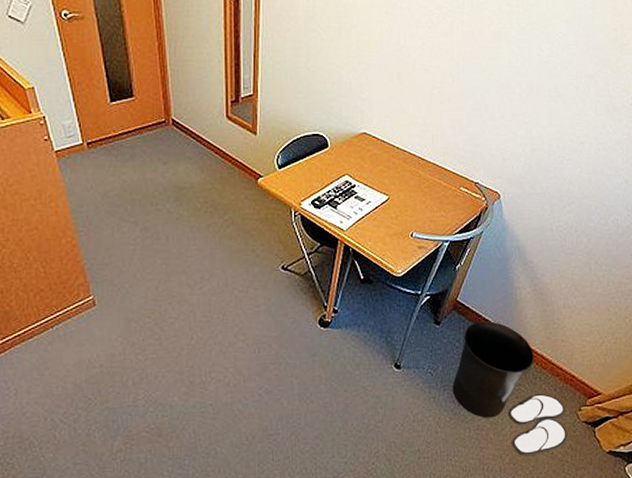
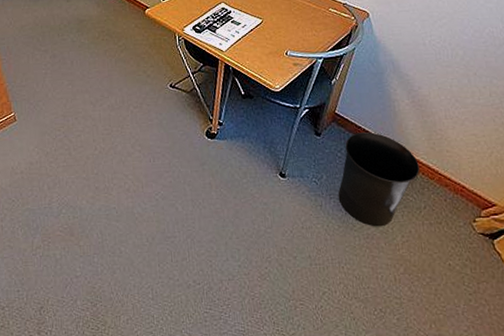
slippers: present [508,394,567,457] -> none [397,204,464,267]

